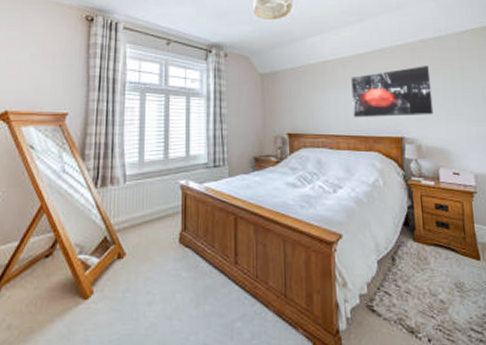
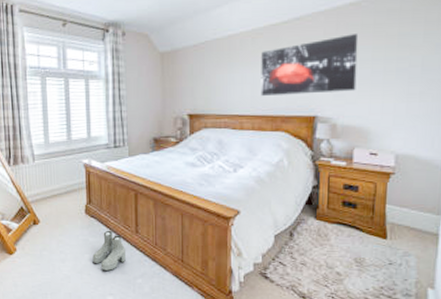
boots: none [185,262,223,314] -> present [92,230,126,271]

